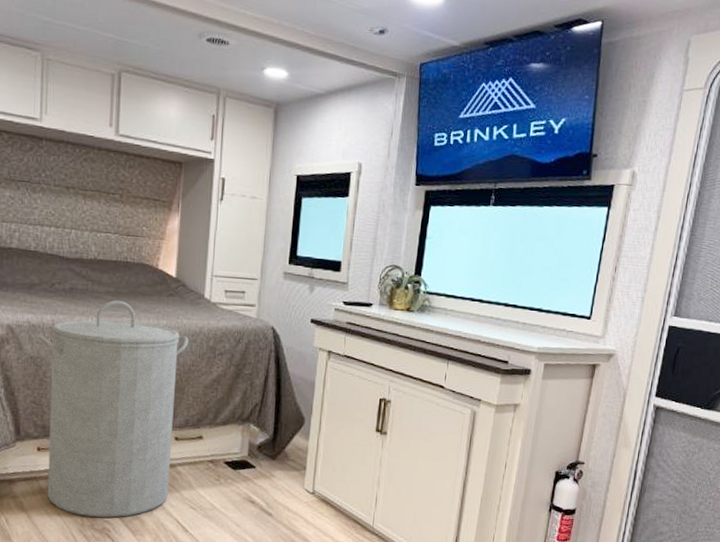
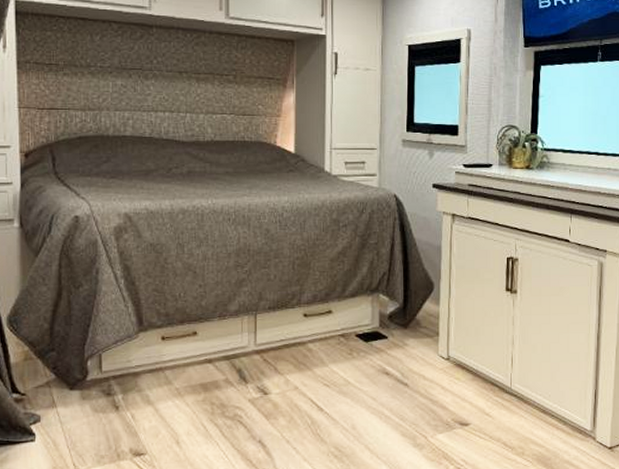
laundry hamper: present [38,300,189,518] -> none [157,181,311,404]

